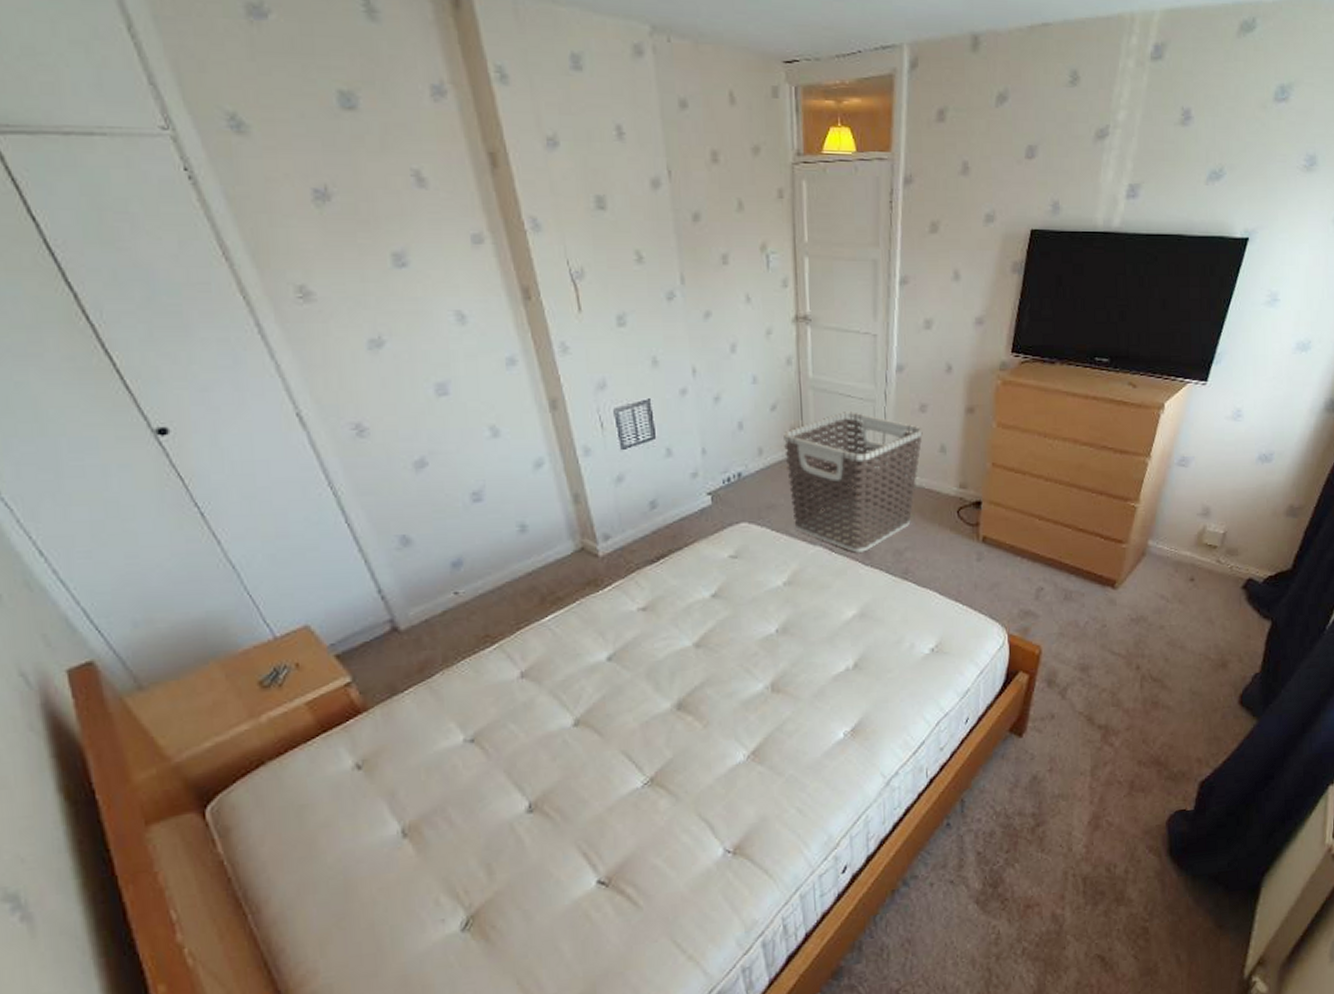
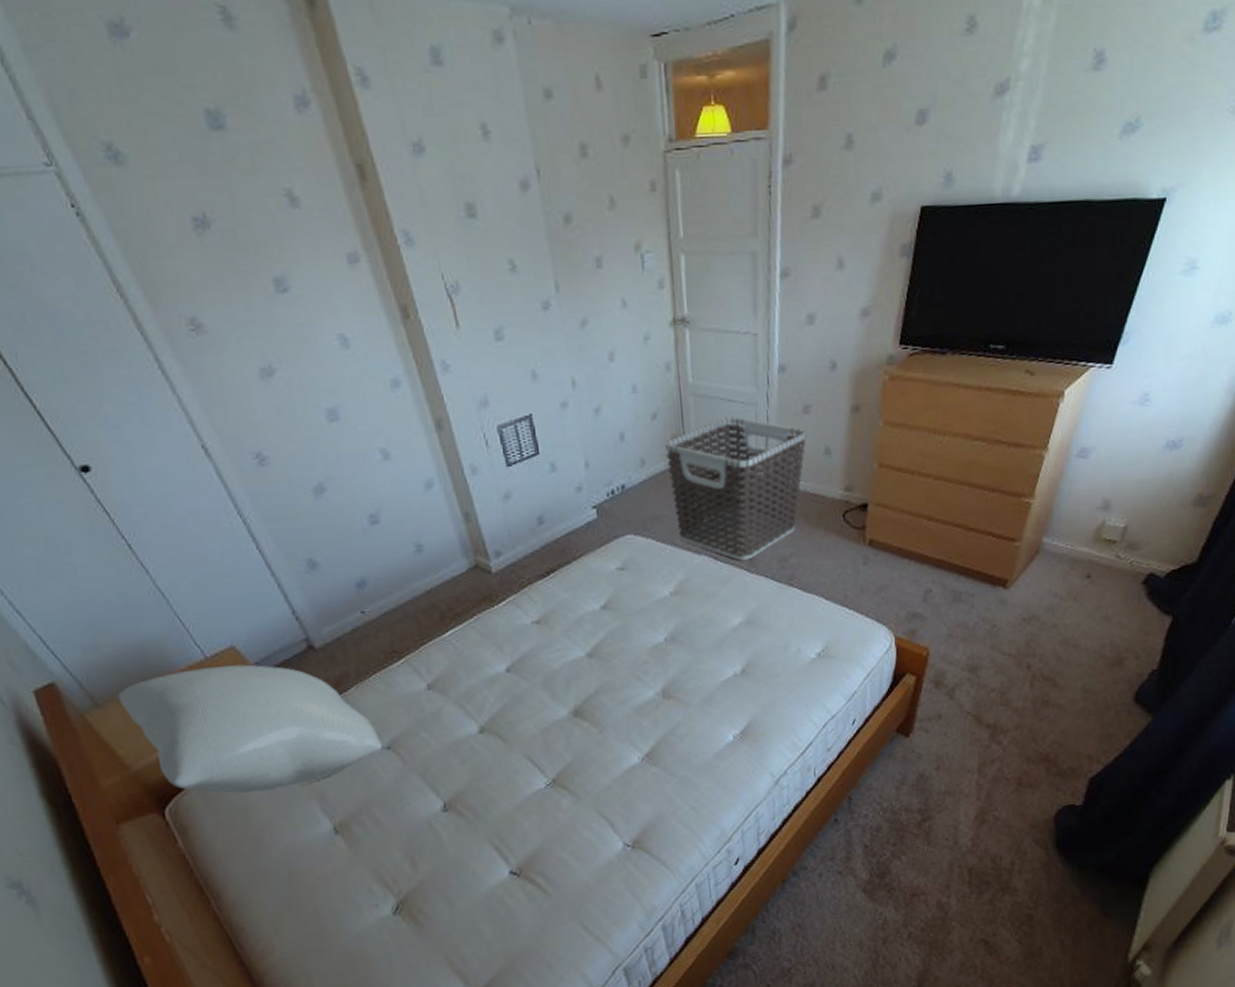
pillow: none [166,646,466,791] -> present [117,664,383,794]

